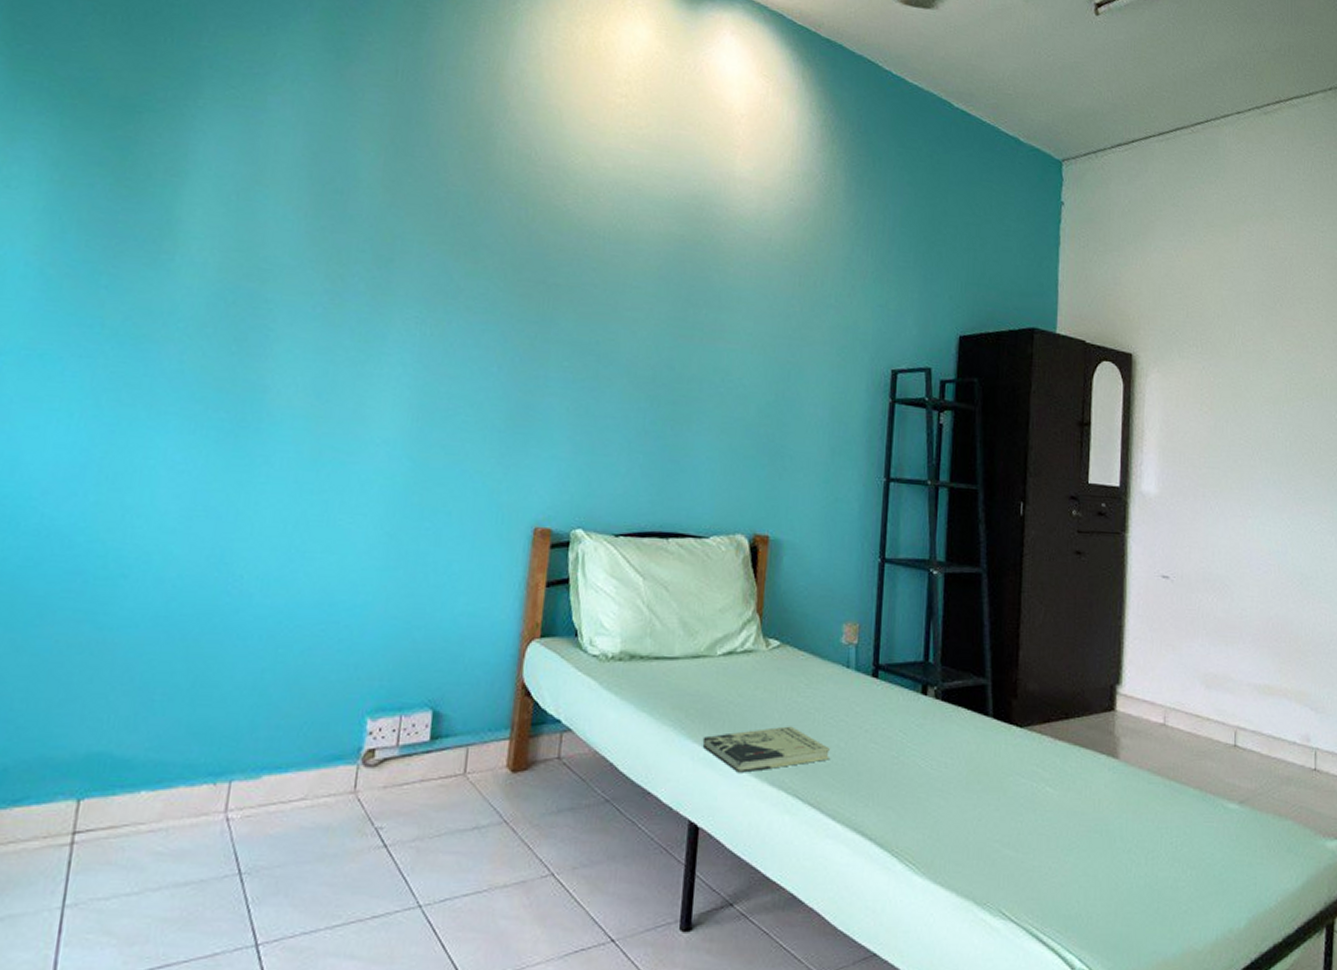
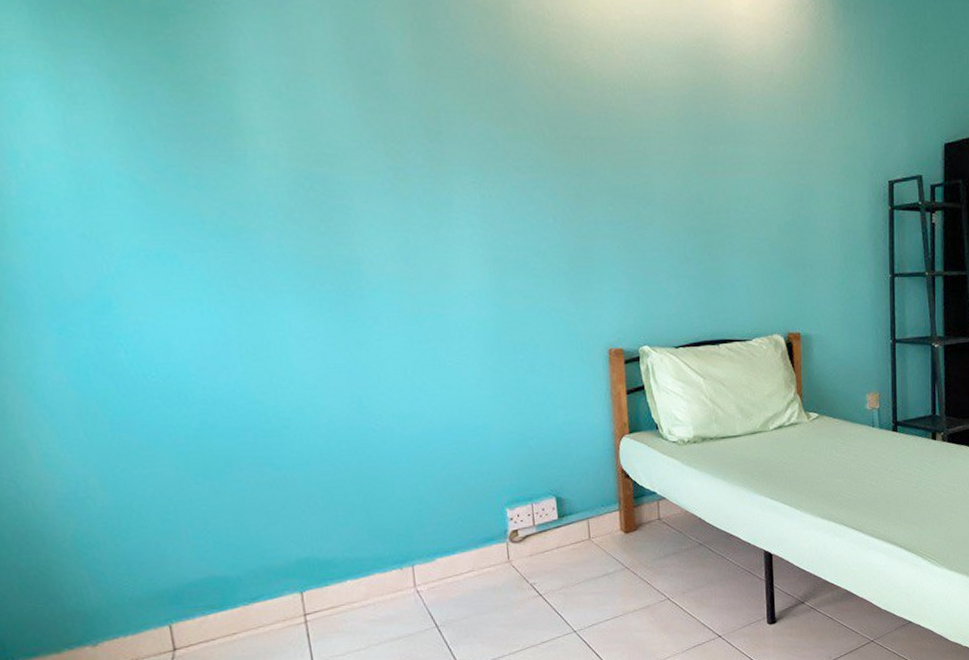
book: present [702,726,831,773] -> none [767,475,866,513]

